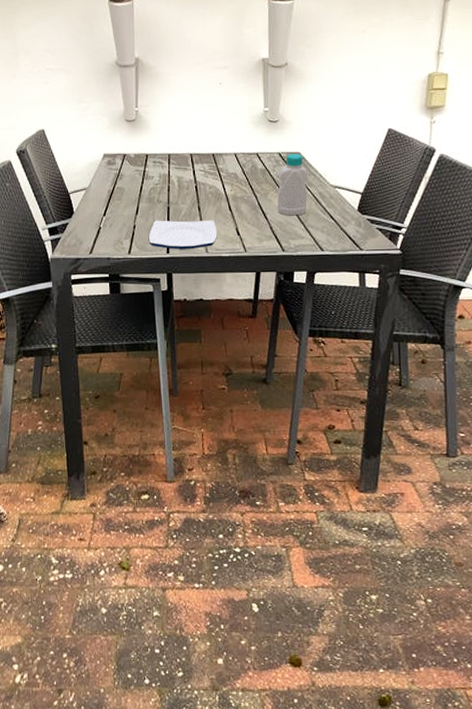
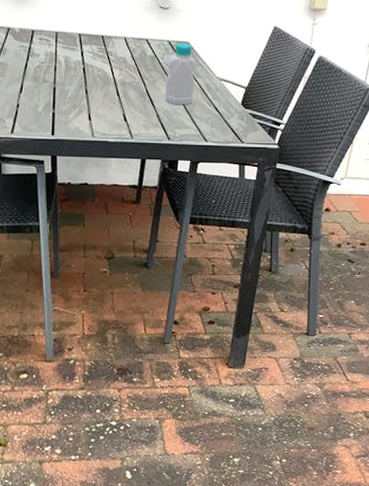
plate: present [149,220,218,249] -> none [34,100,104,132]

